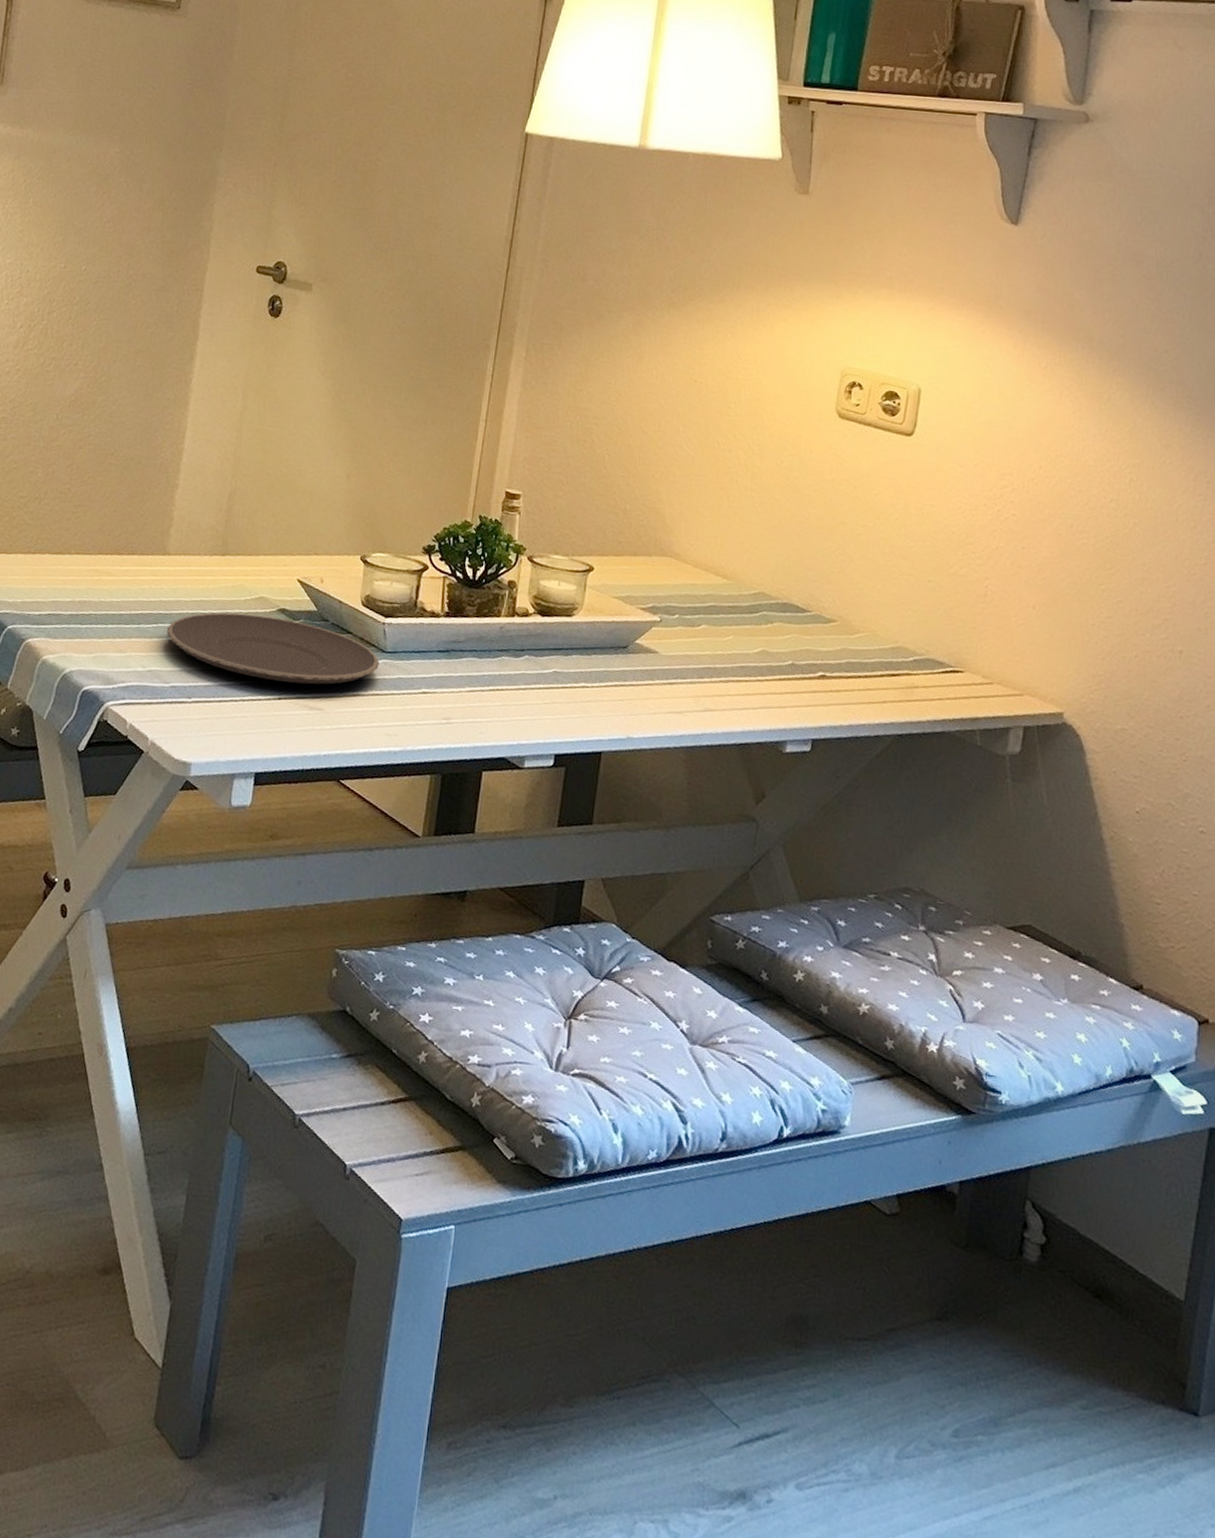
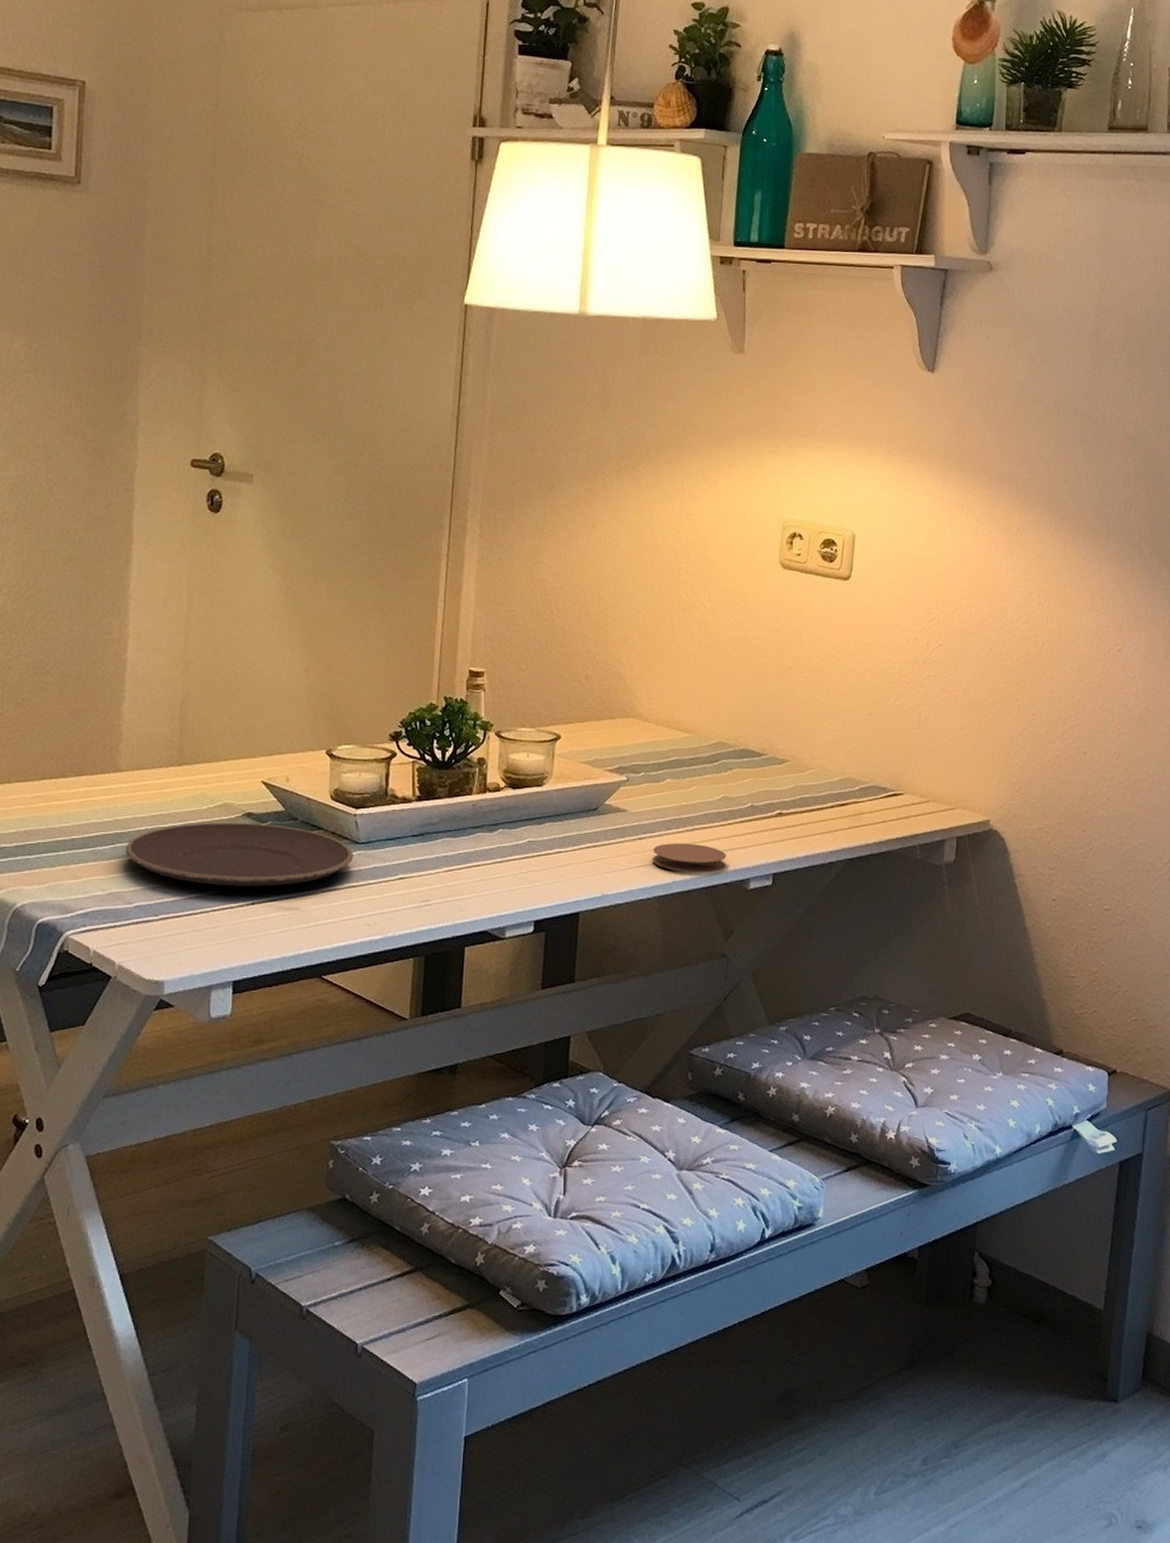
coaster: none [681,692,763,729] -> present [652,843,727,873]

